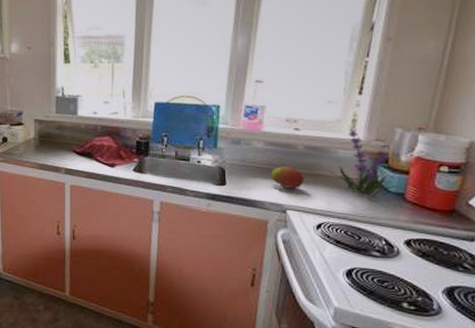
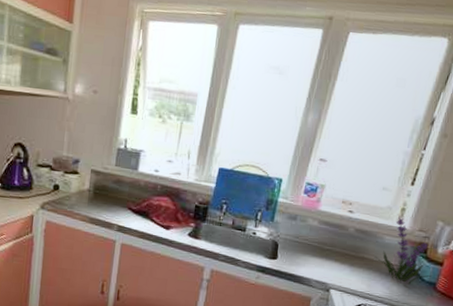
fruit: present [270,166,304,188] -> none [320,246,351,269]

